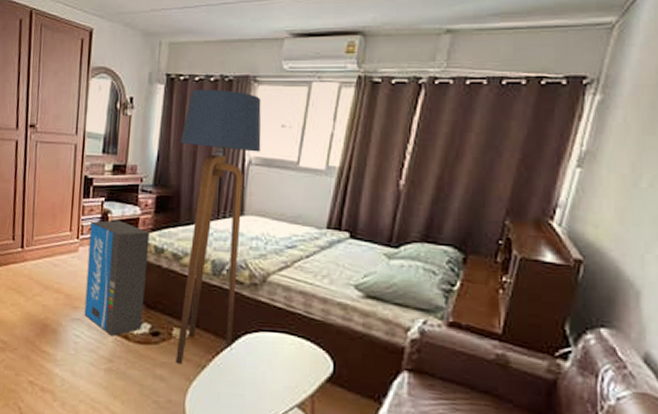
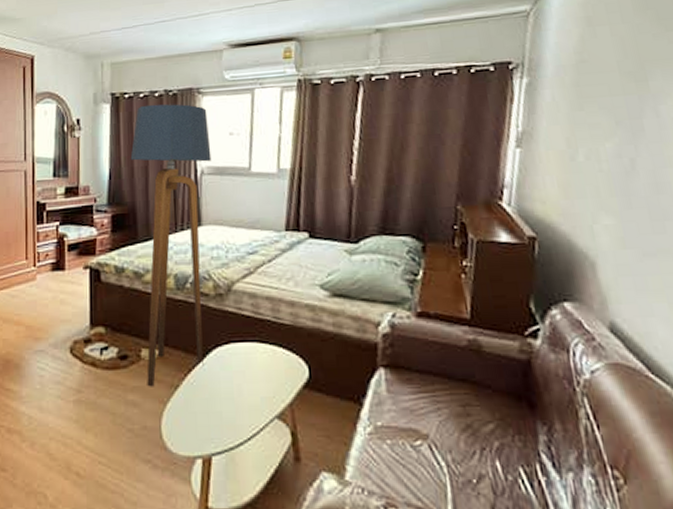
air purifier: present [84,220,150,336] -> none [47,244,109,365]

